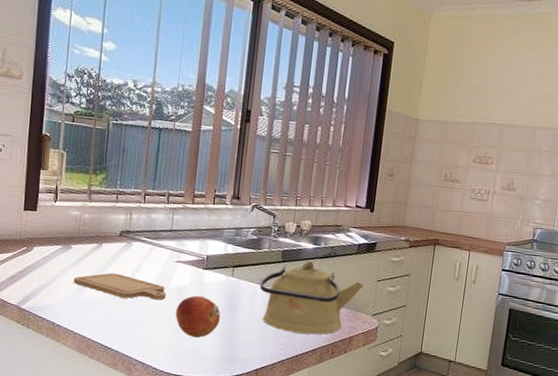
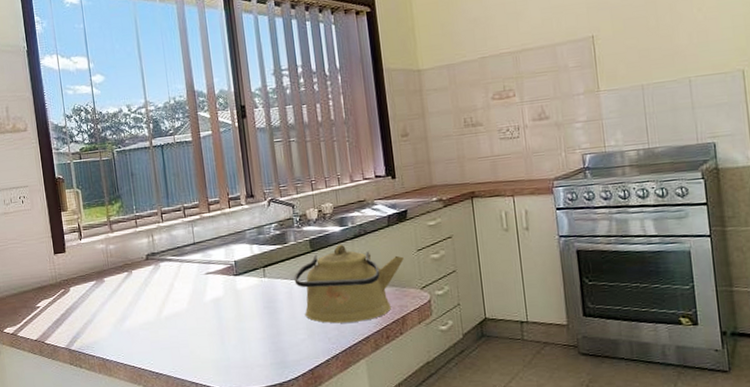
chopping board: present [73,272,166,301] -> none [112,297,204,321]
fruit: present [175,295,221,338] -> none [216,303,263,348]

